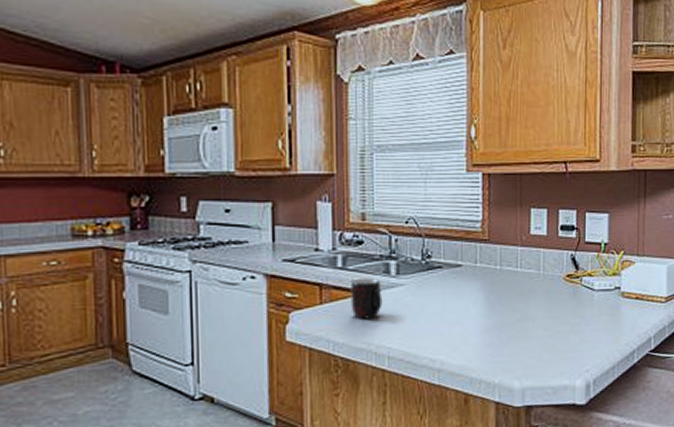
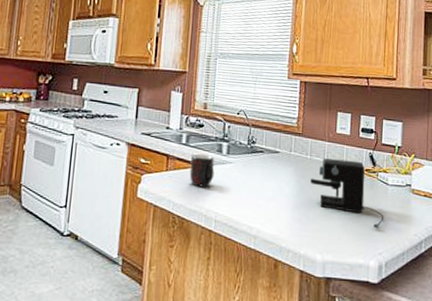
coffee maker: none [501,266,591,343] -> present [309,158,384,229]

